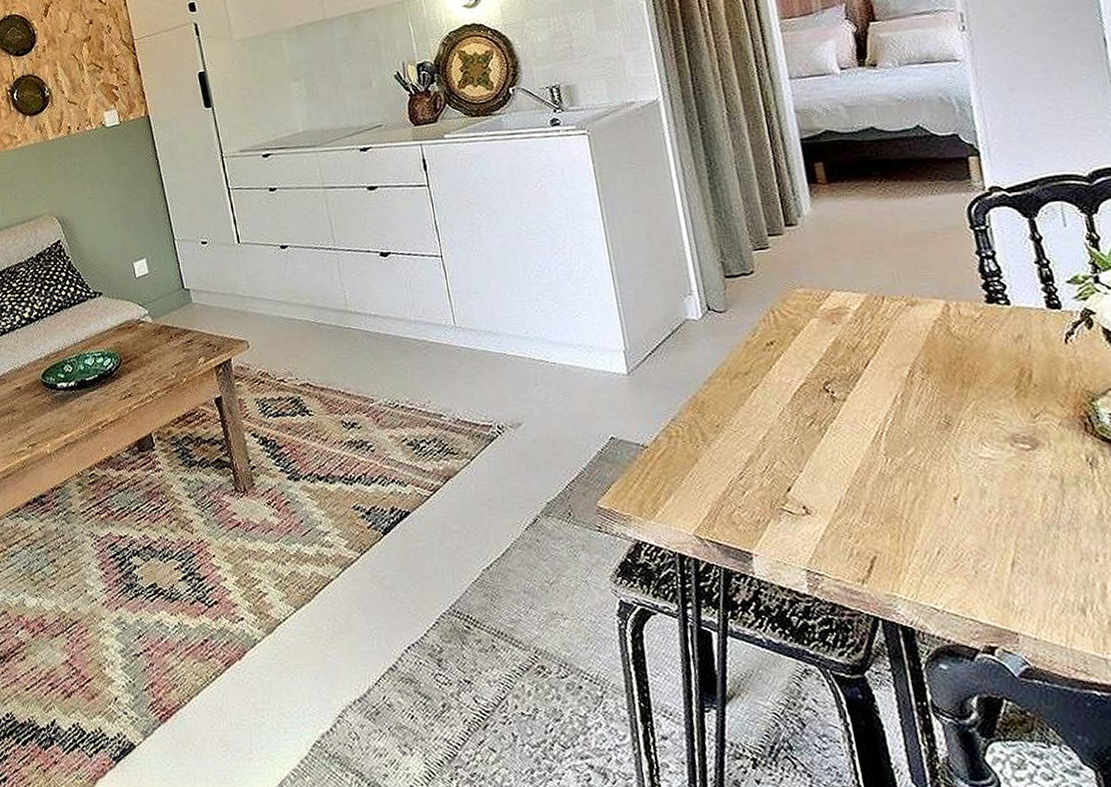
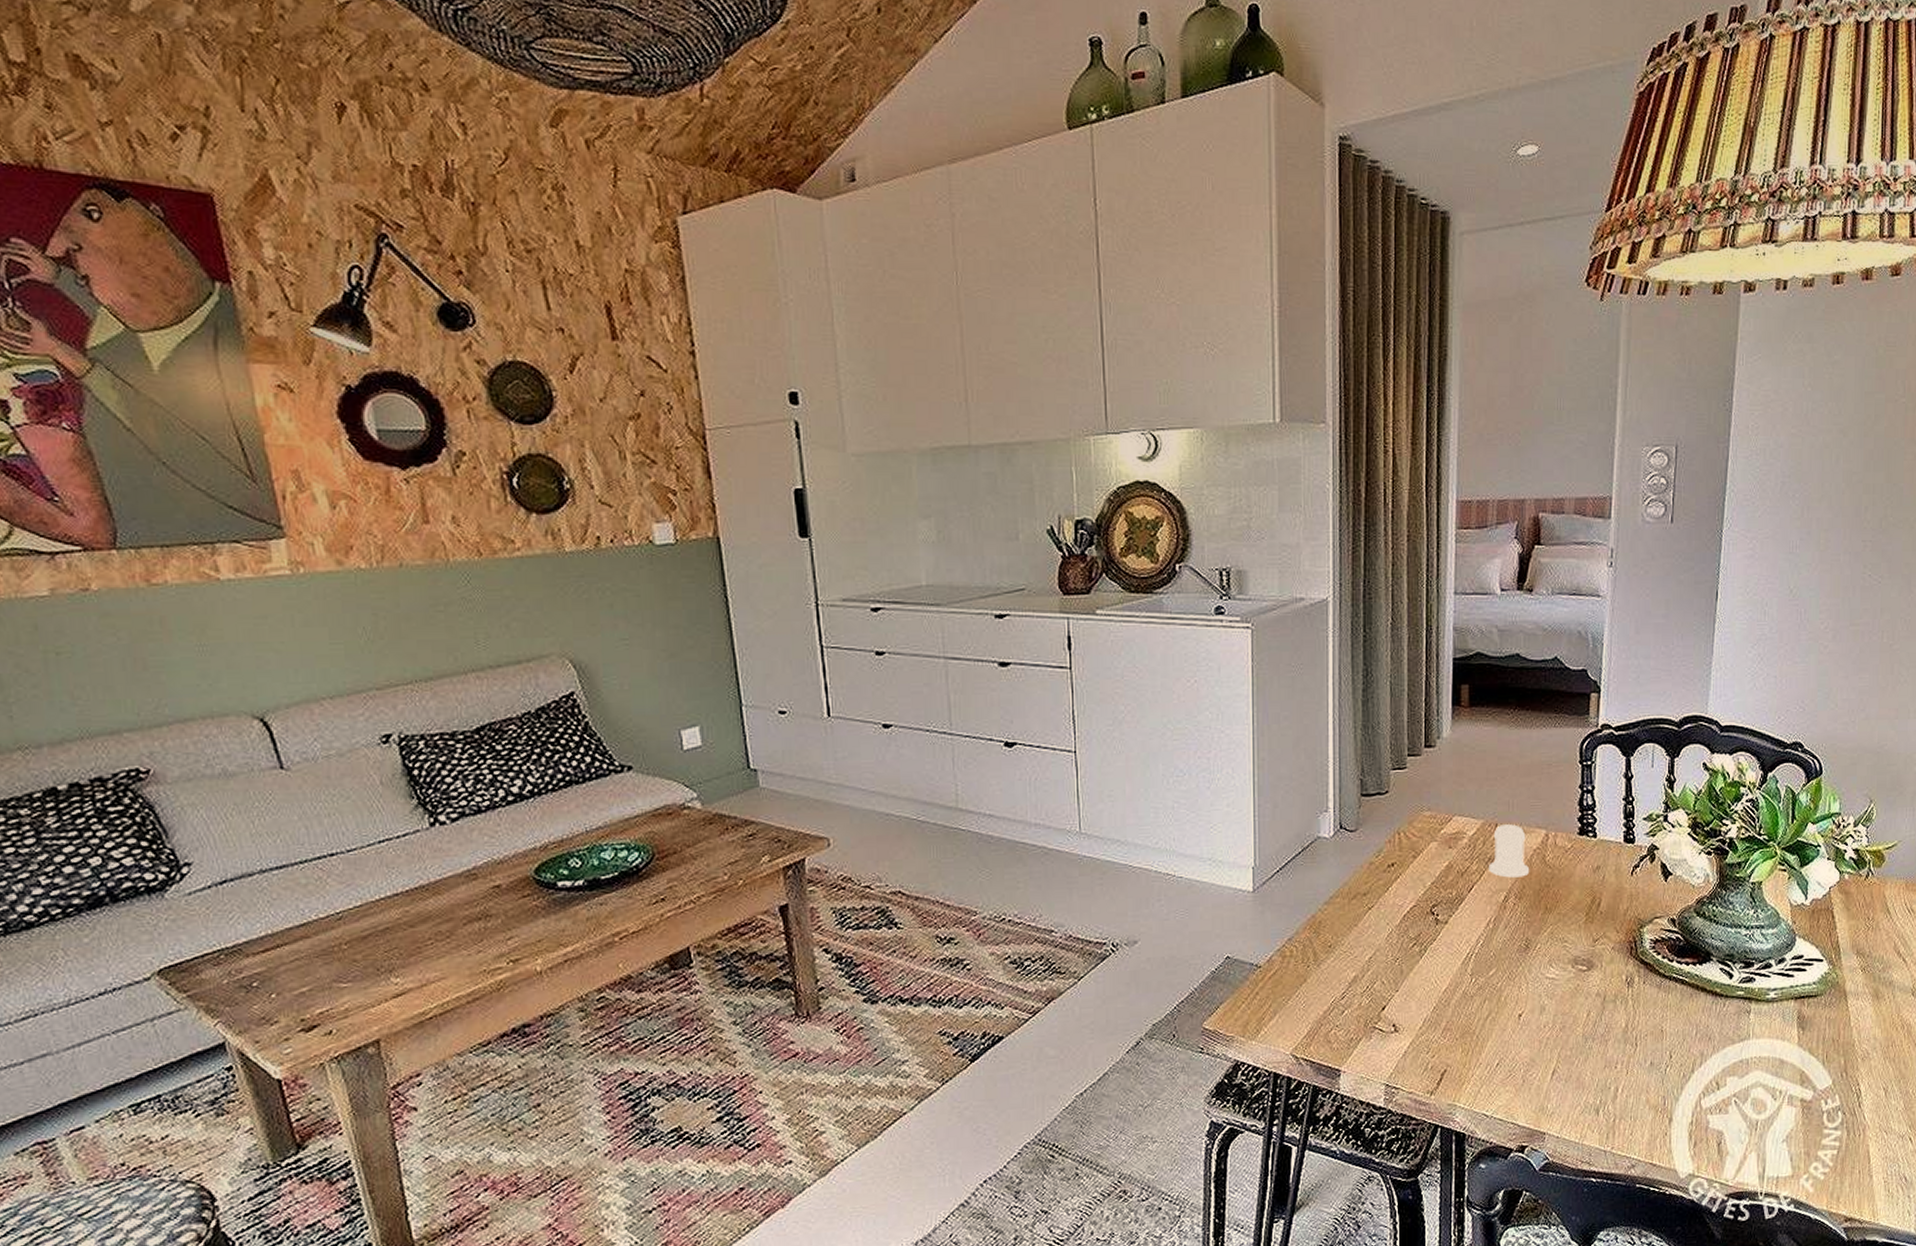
salt shaker: none [881,296,934,352] -> present [1489,824,1530,878]

